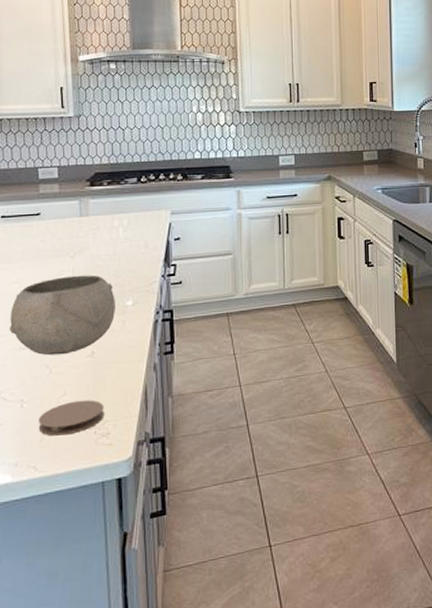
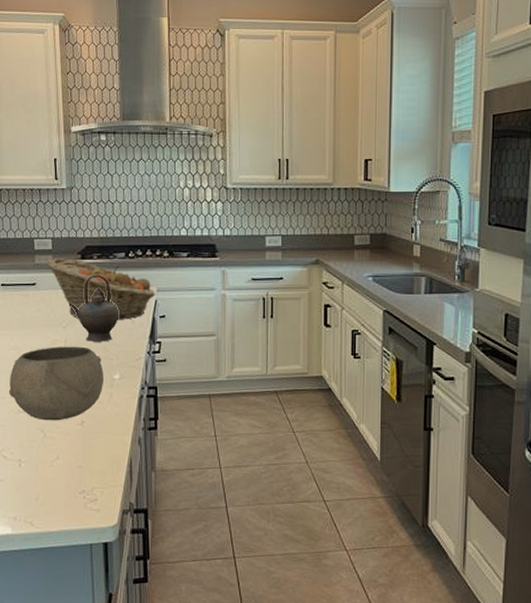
coaster: present [38,399,104,436] -> none [34,465,93,497]
fruit basket: none [52,186,170,247] -> present [46,258,156,320]
teapot: none [76,200,131,269] -> present [68,274,118,342]

